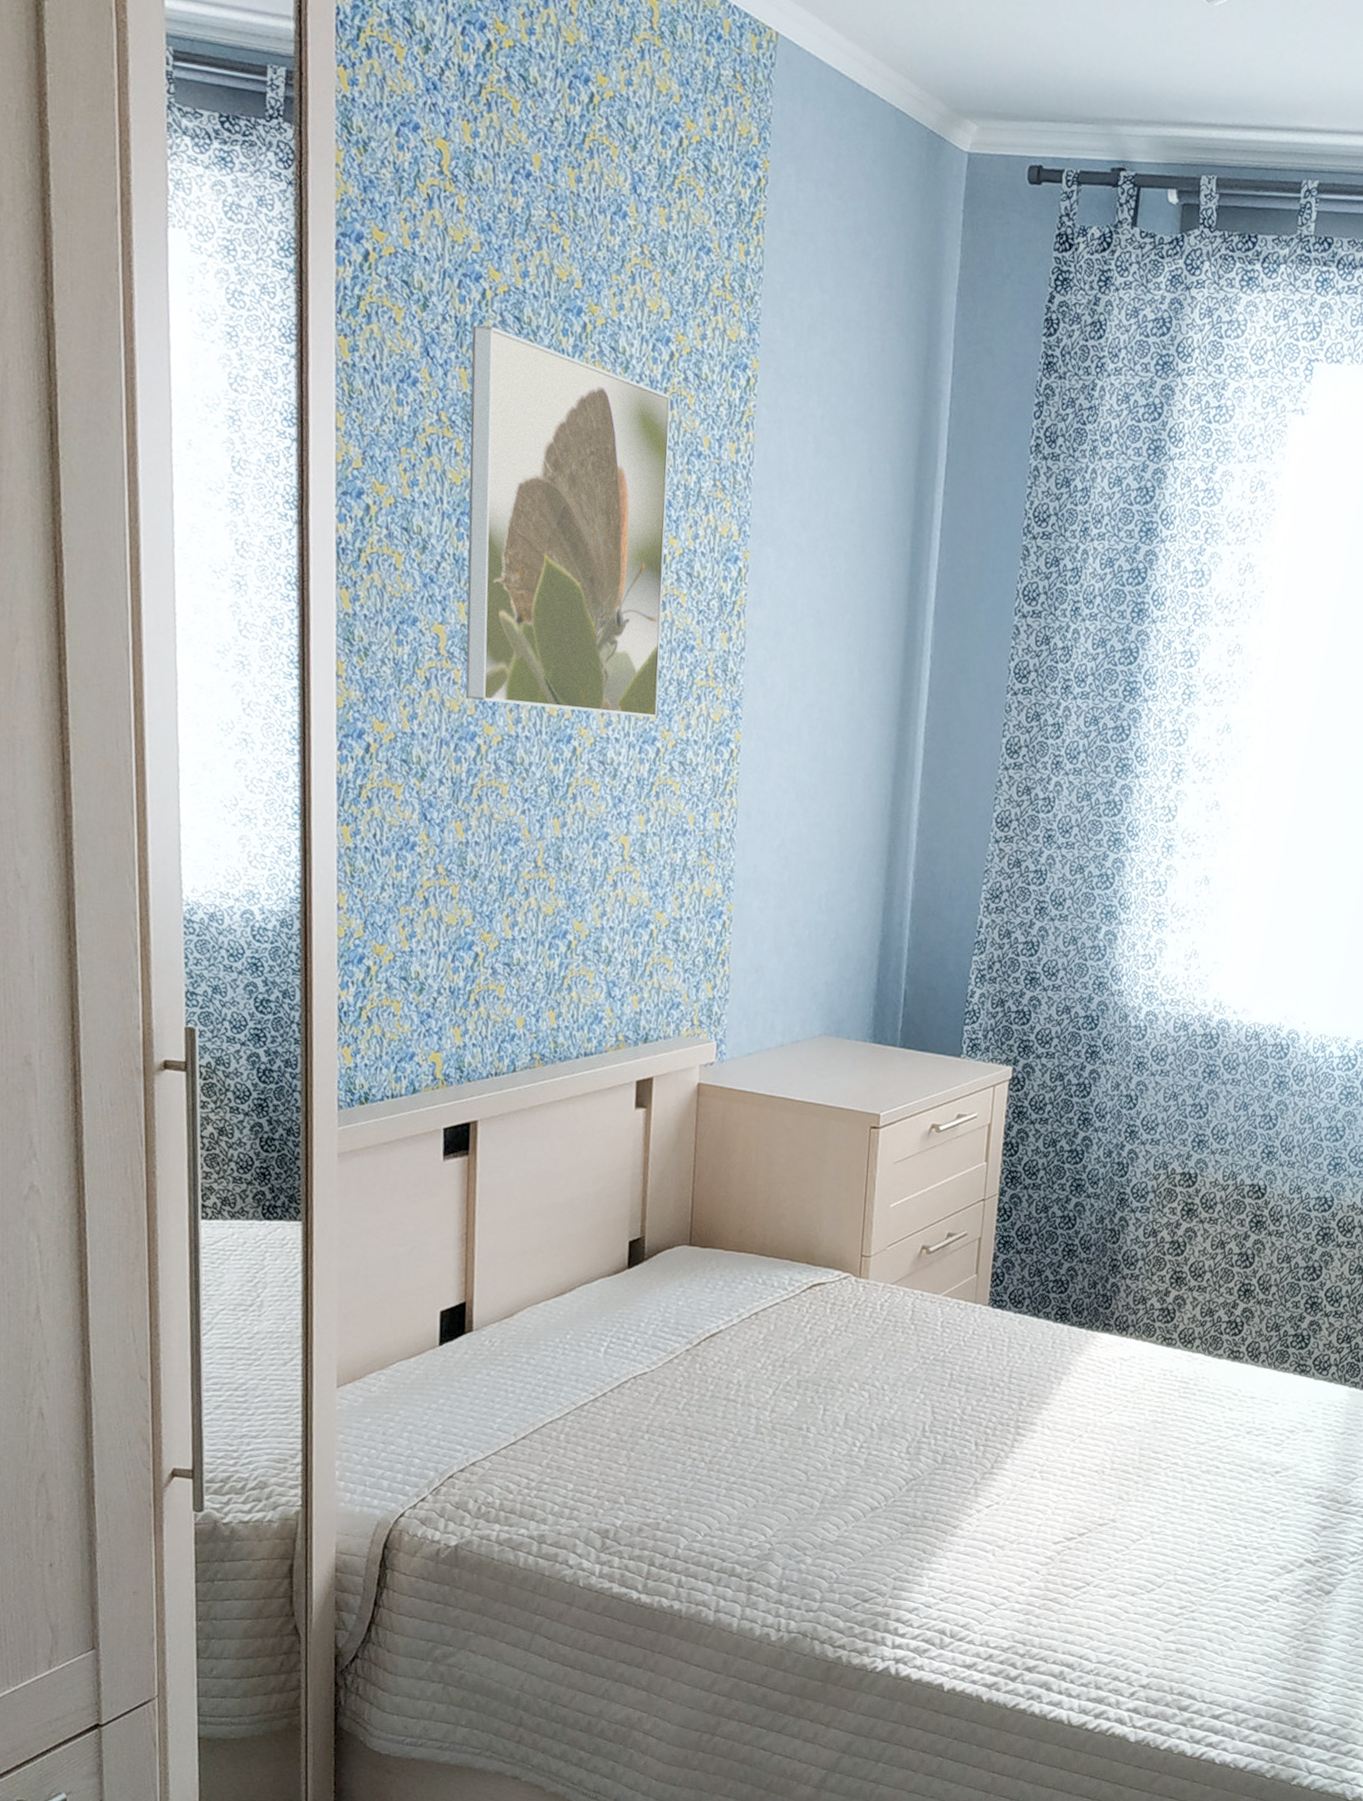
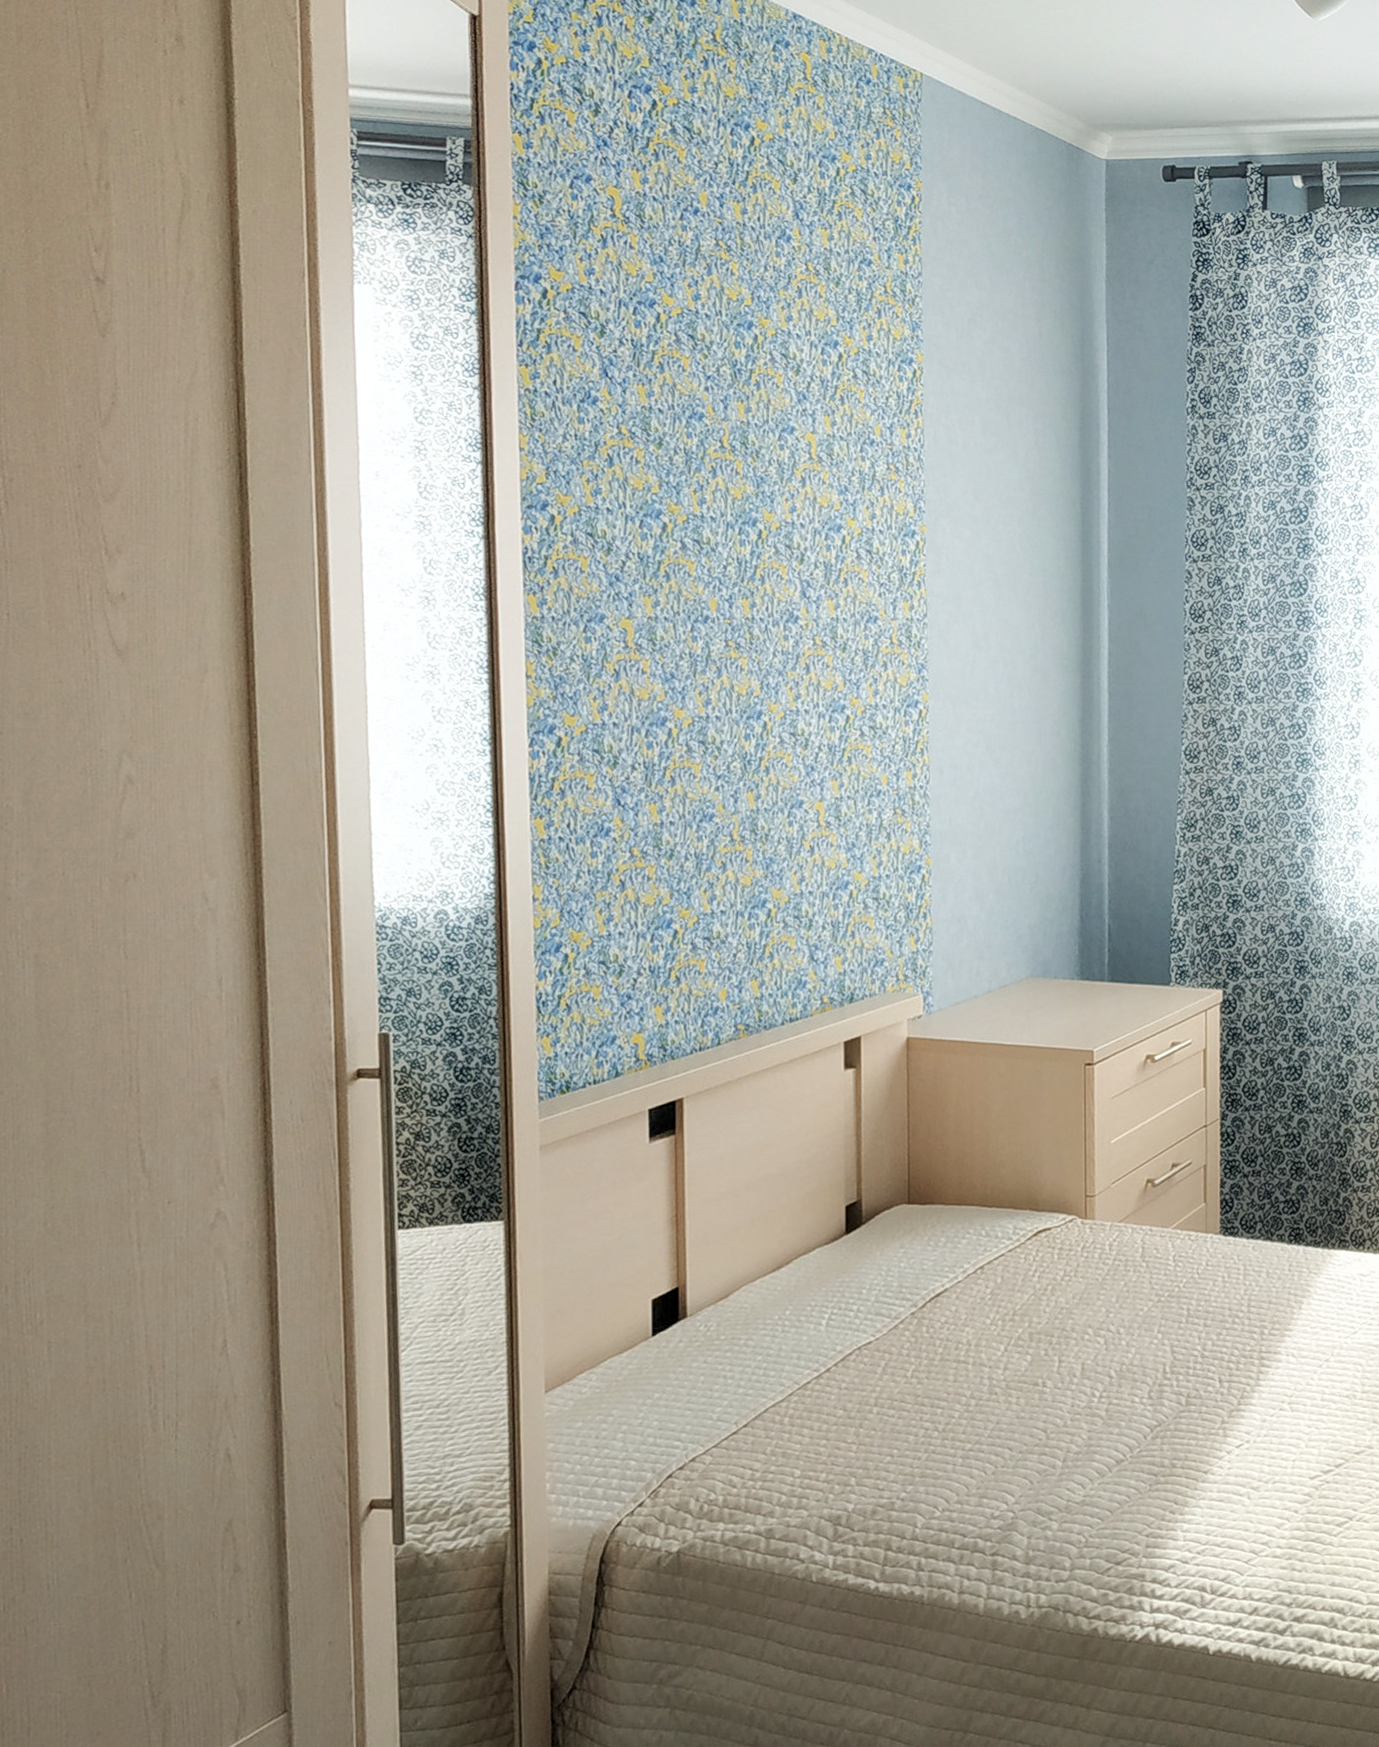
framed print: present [465,325,671,719] -> none [648,345,846,688]

